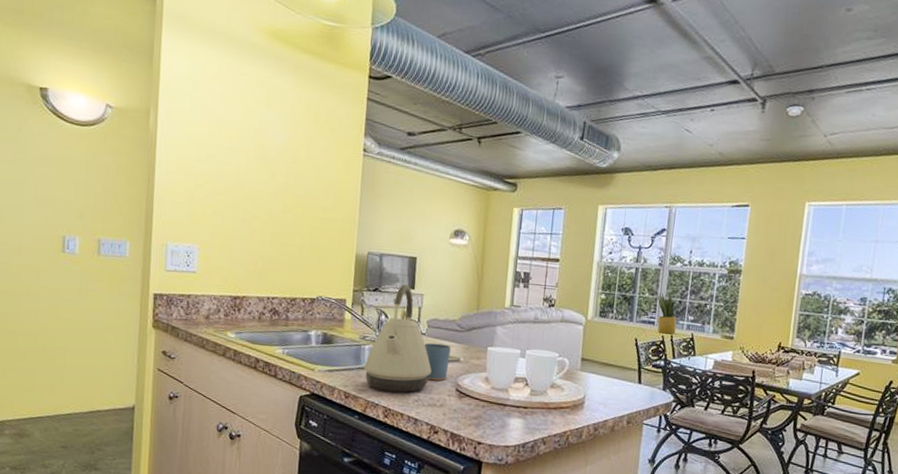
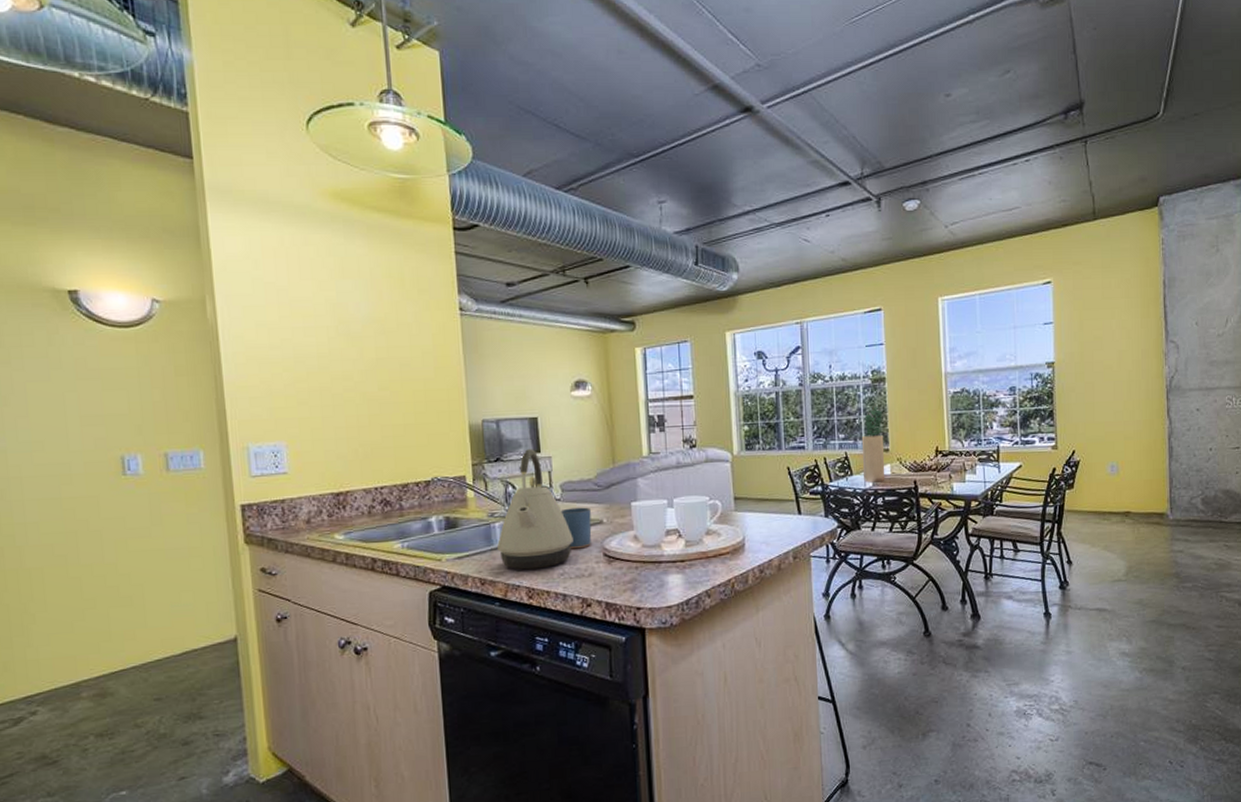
planter: present [657,292,679,335] -> none [803,412,829,457]
vase: none [705,292,733,367] -> present [861,403,886,483]

